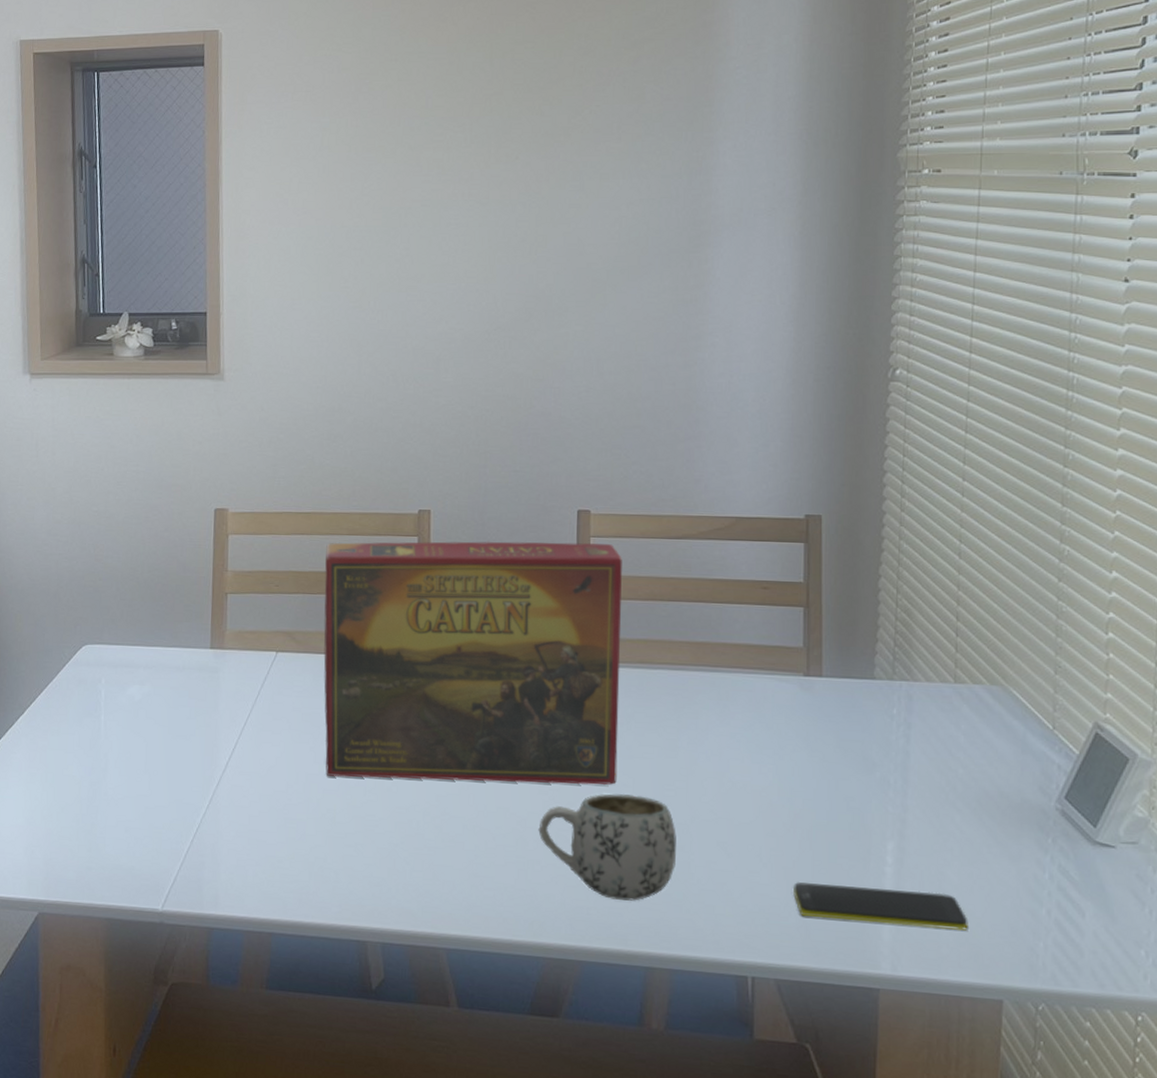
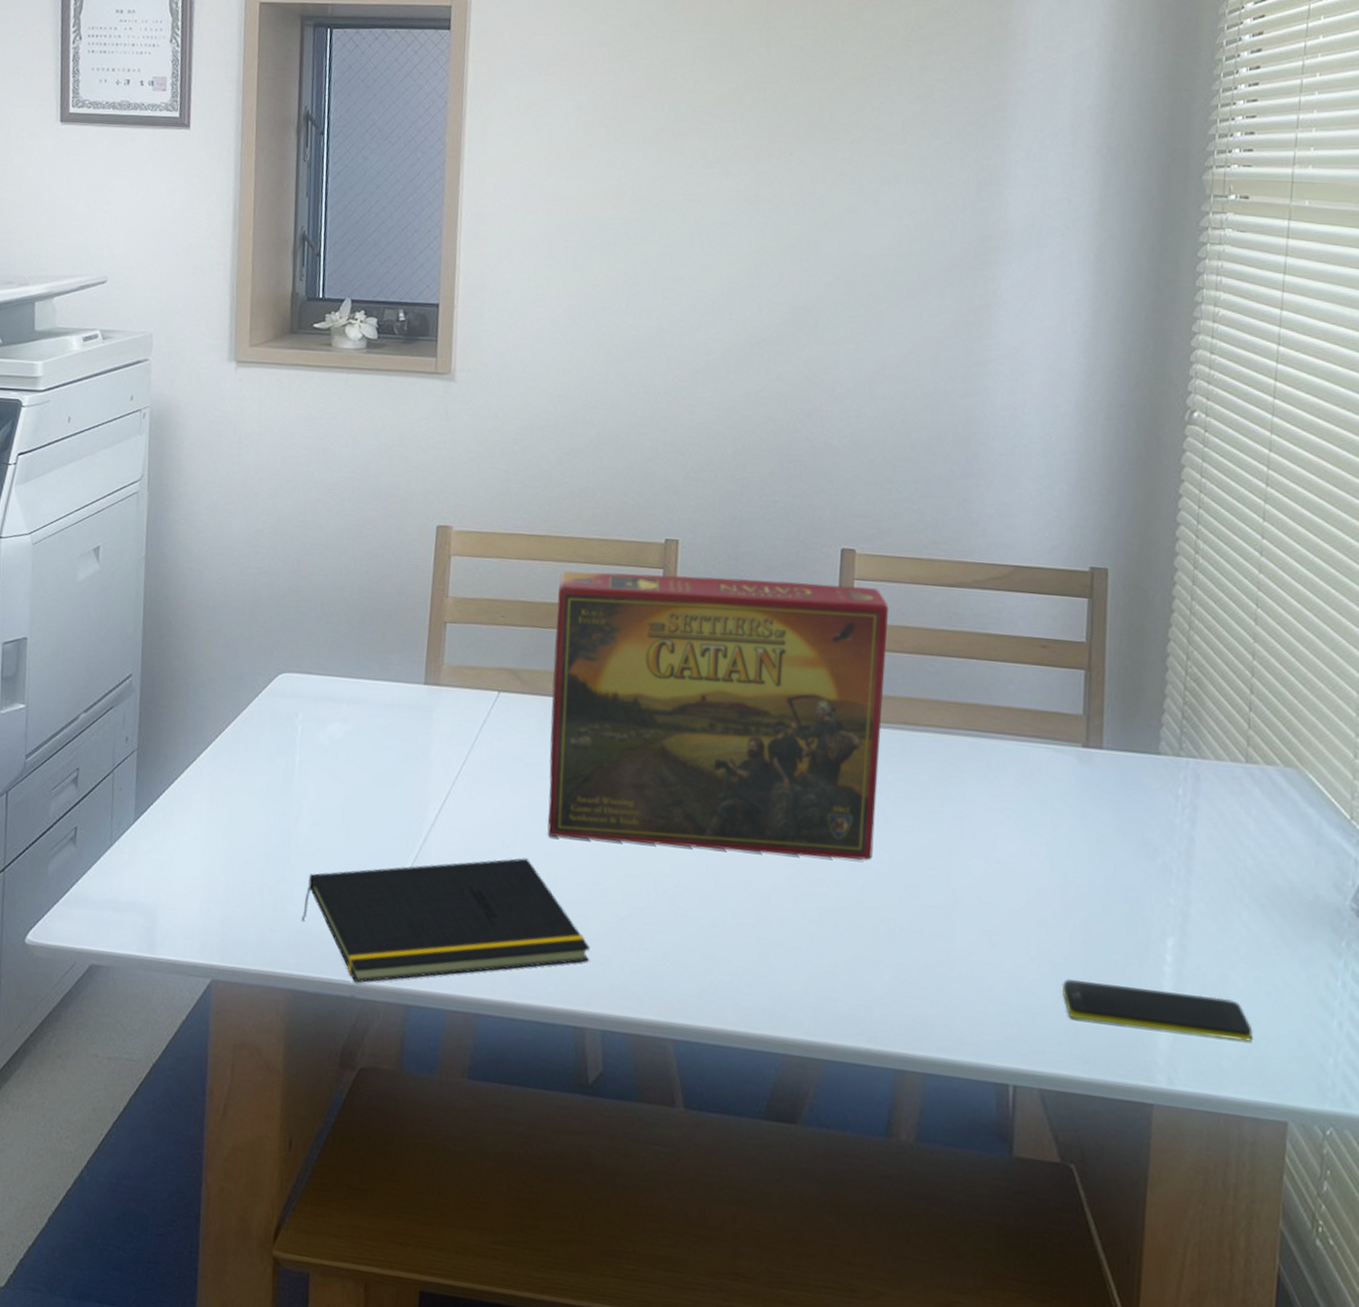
notepad: none [114,796,368,911] -> present [302,858,590,983]
mug: present [538,794,676,901] -> none [783,870,936,994]

